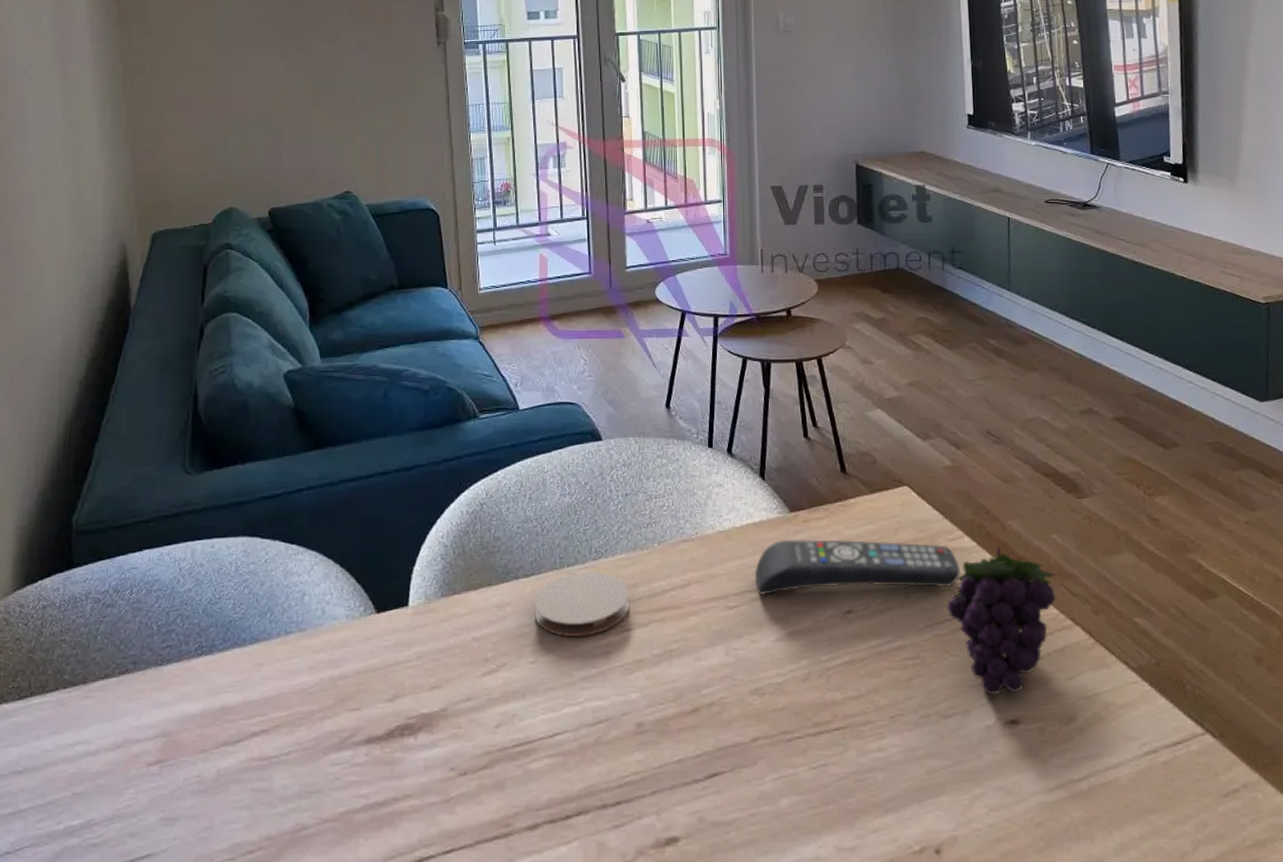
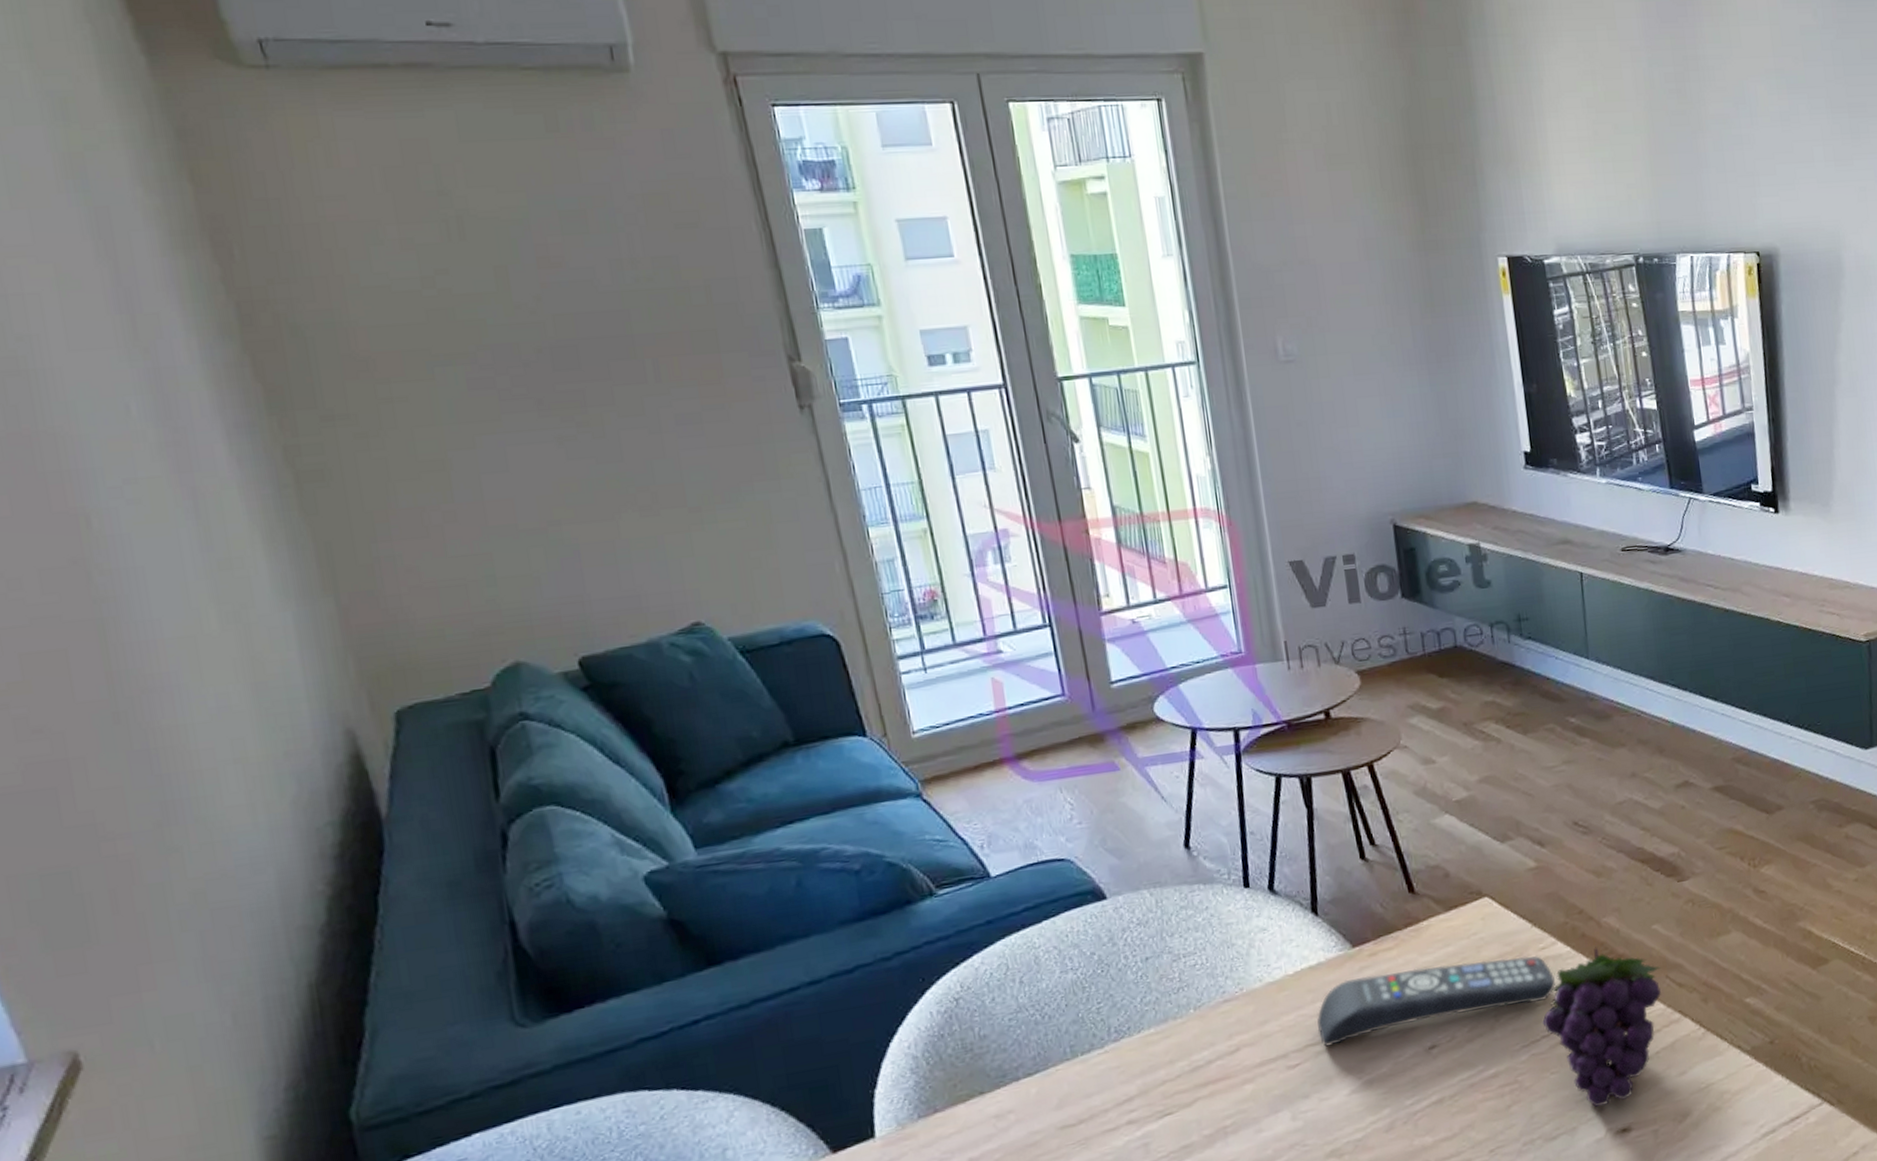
coaster: present [534,571,629,637] -> none [1043,1053,1167,1136]

